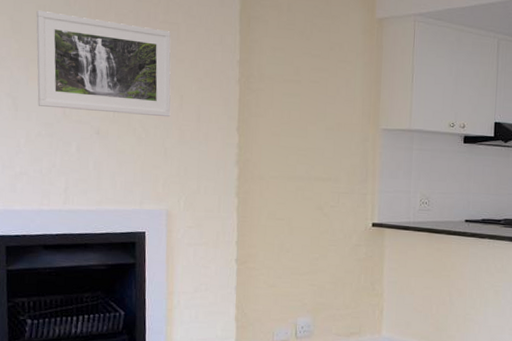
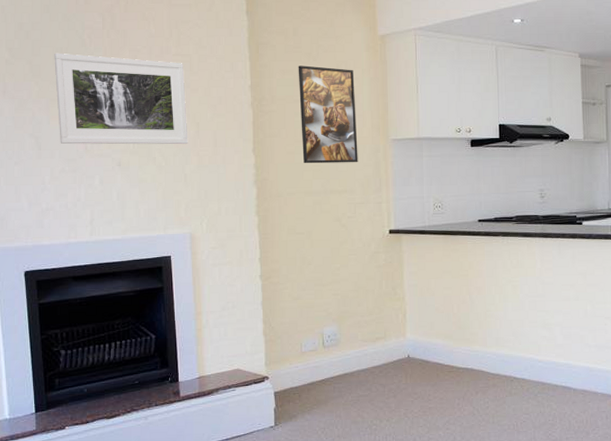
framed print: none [288,44,348,151] -> present [298,65,358,164]

